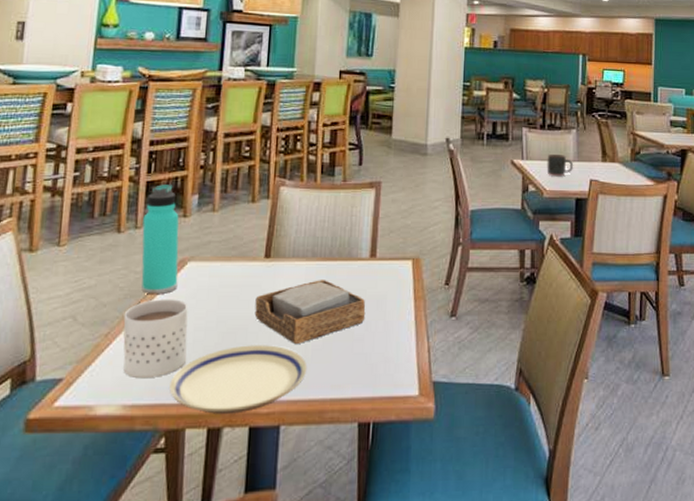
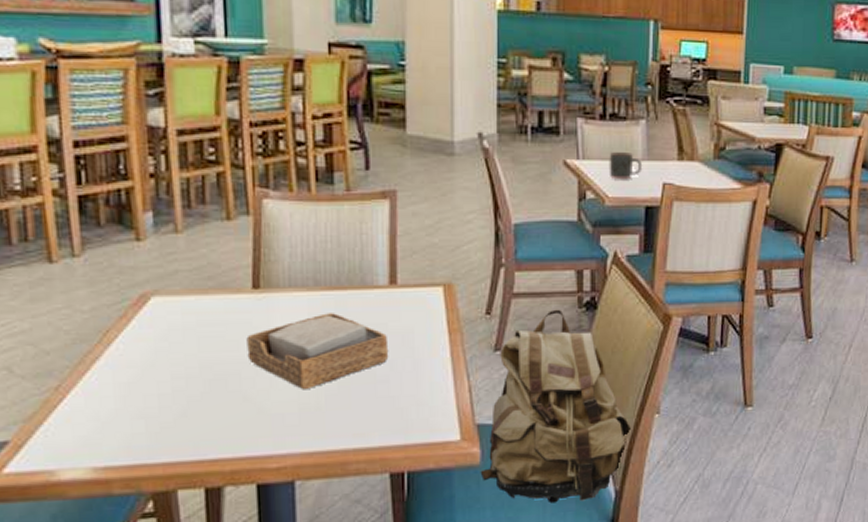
mug: present [123,299,188,377] -> none [75,342,166,436]
thermos bottle: present [141,184,179,295] -> none [81,199,142,339]
plate: present [169,345,308,414] -> none [149,392,322,473]
backpack: none [433,282,564,459] -> present [480,309,632,504]

